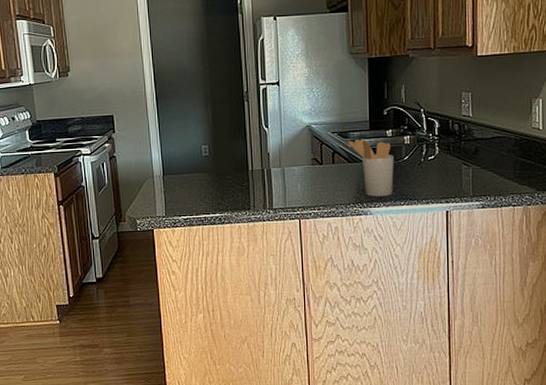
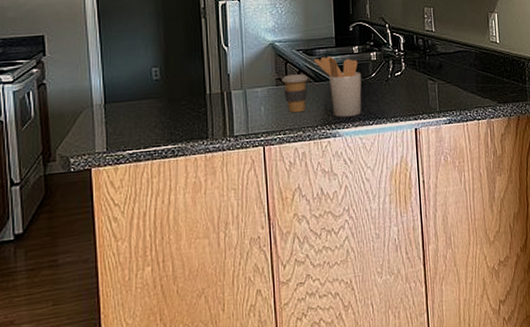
coffee cup: none [317,155,342,191] -> present [282,74,308,113]

